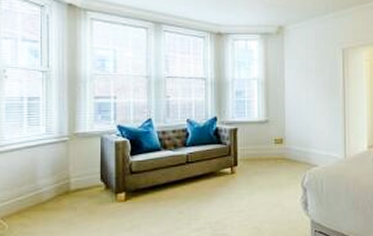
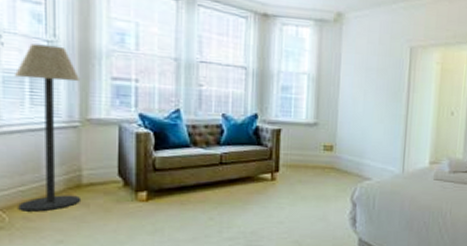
floor lamp: none [15,74,69,219] -> present [14,43,81,212]

